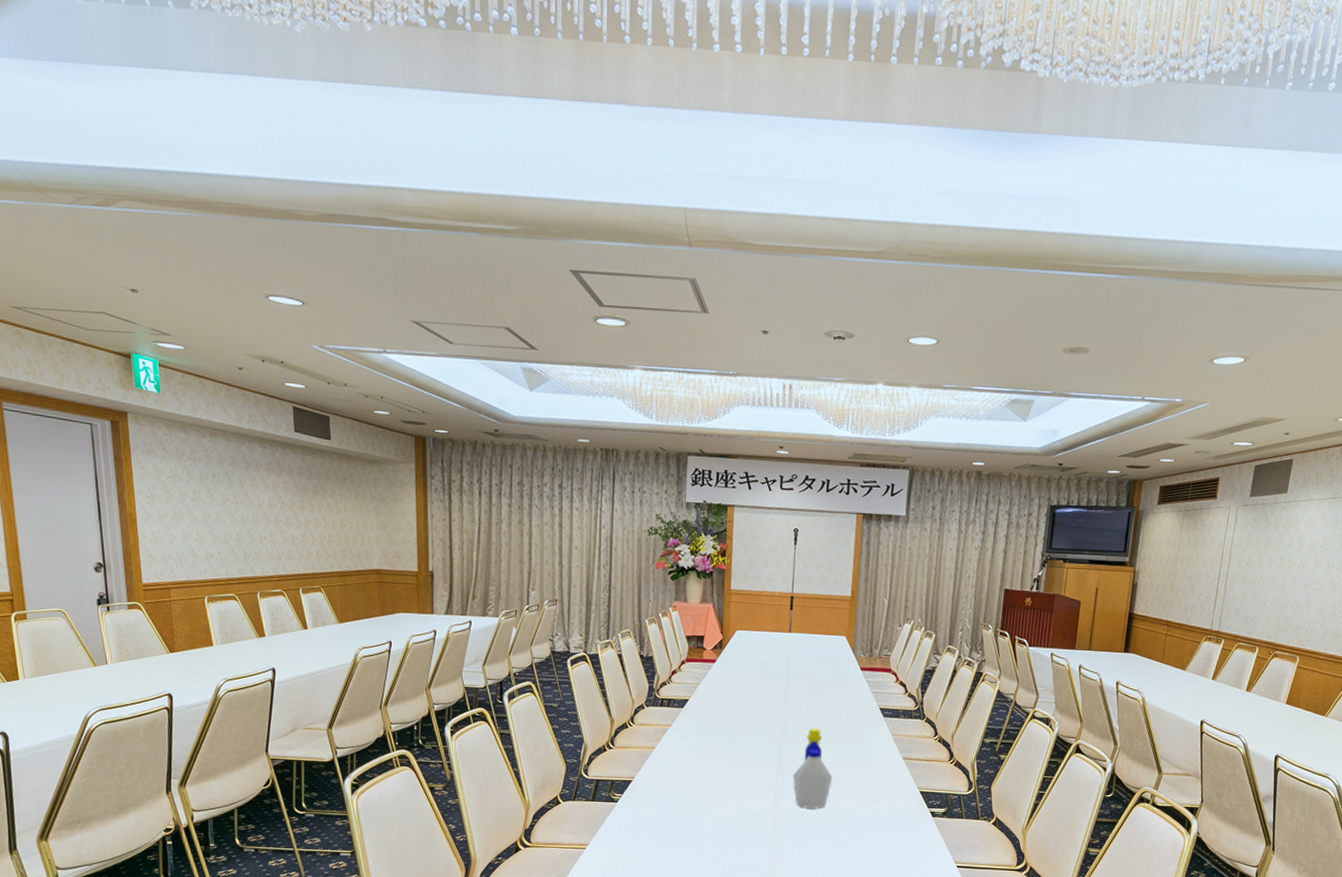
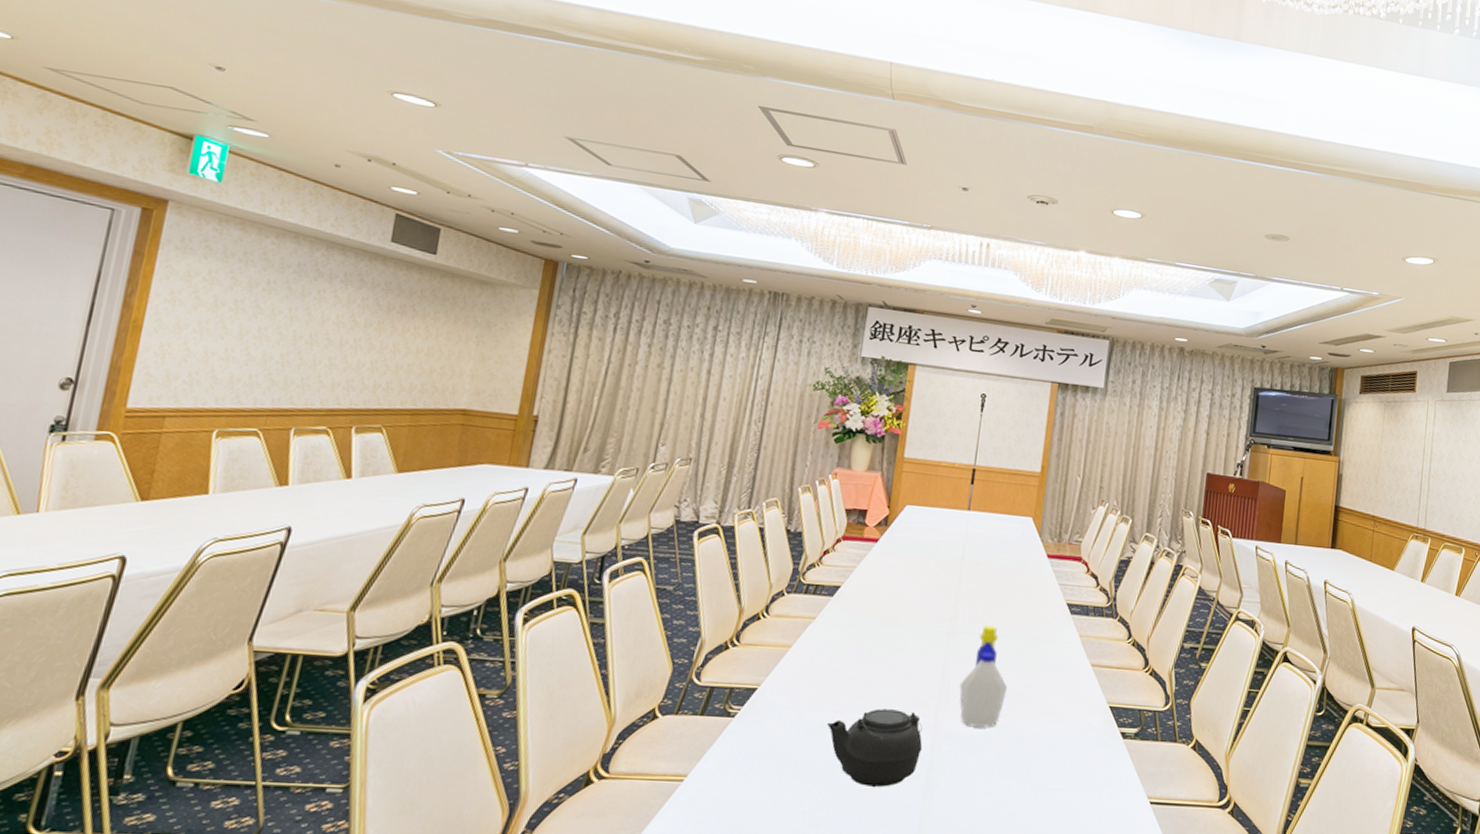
teapot: none [689,795,766,854] -> present [827,709,923,788]

